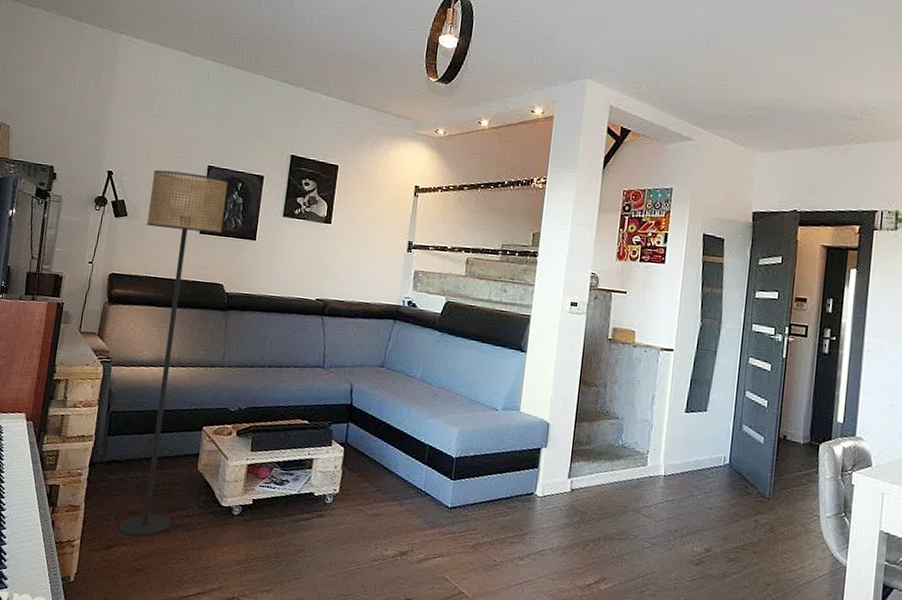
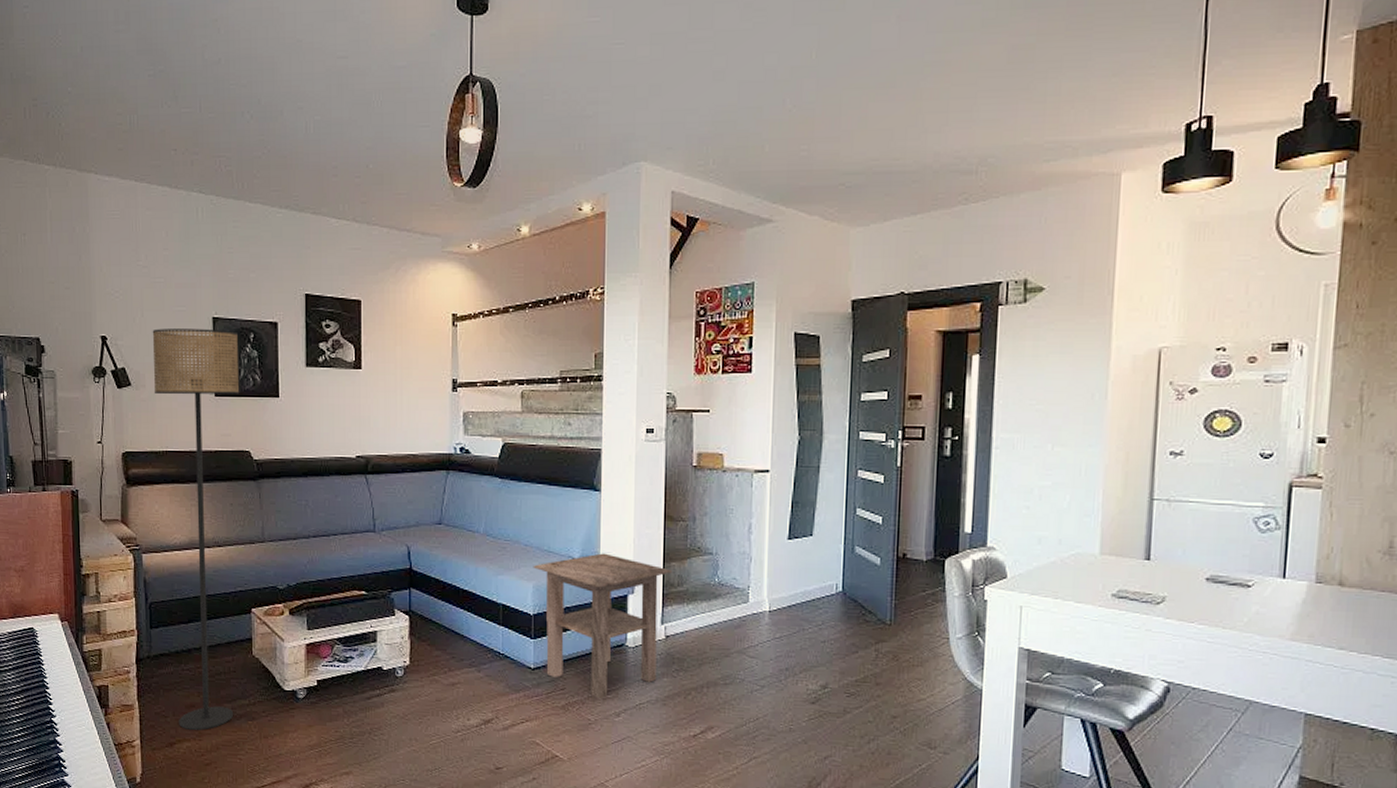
side table: none [460,408,582,542] -> present [533,553,672,699]

